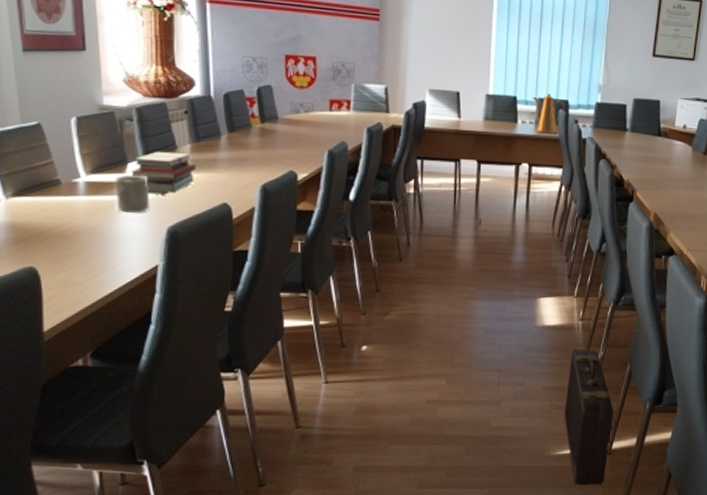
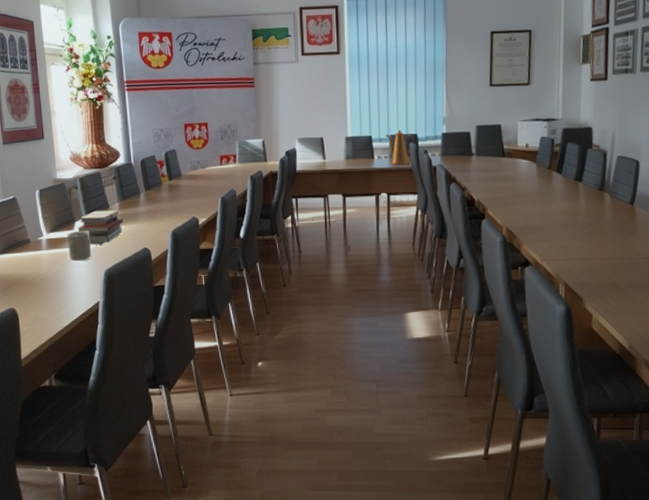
briefcase: present [564,348,614,486] -> none [439,358,487,490]

